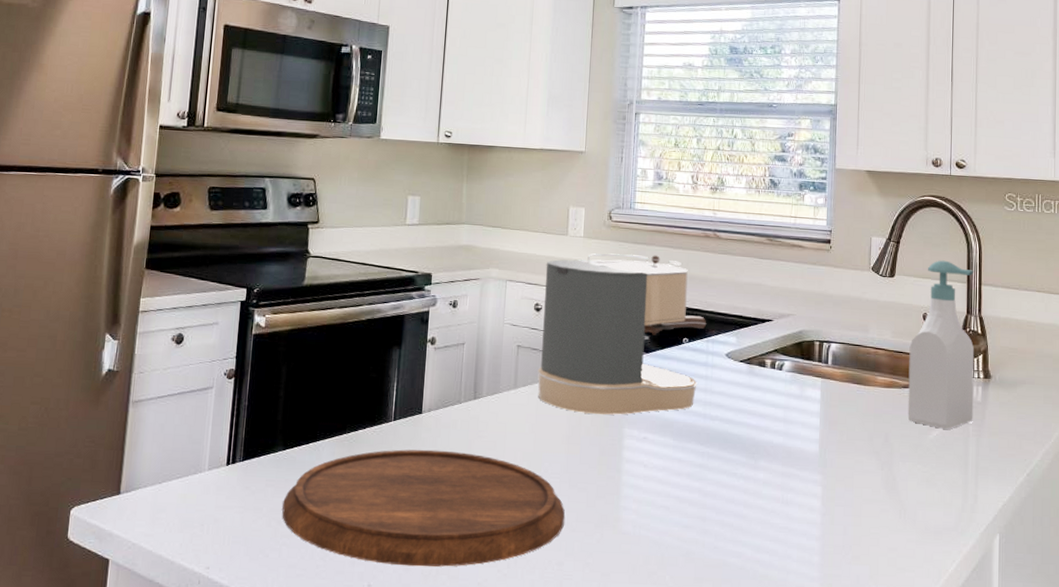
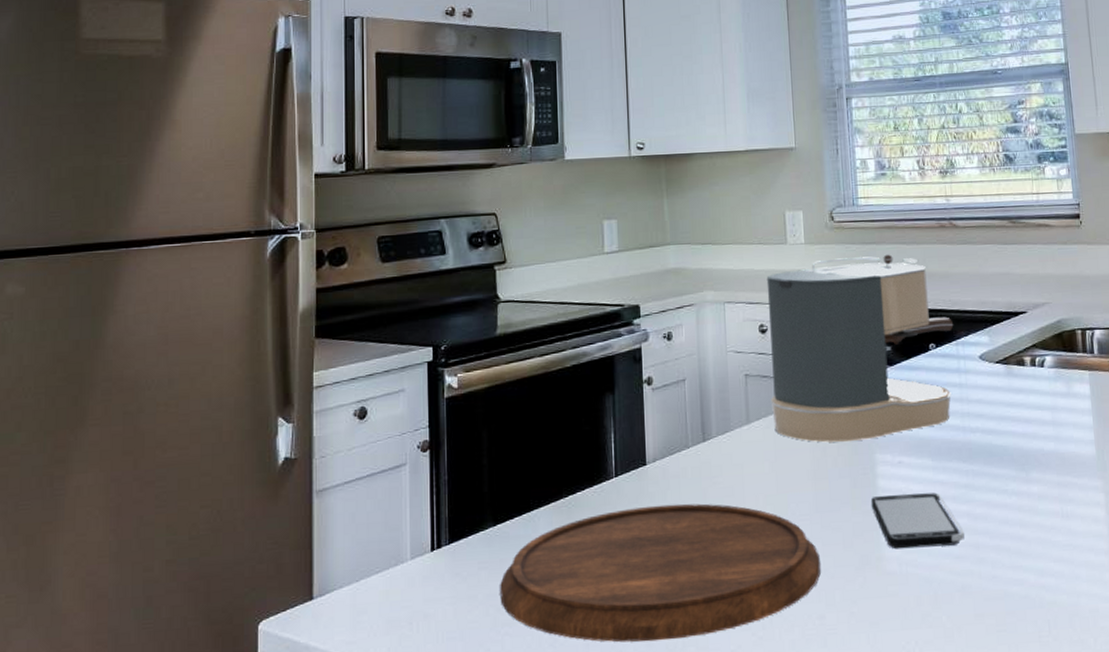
smartphone: none [615,464,694,516] -> present [870,492,965,550]

